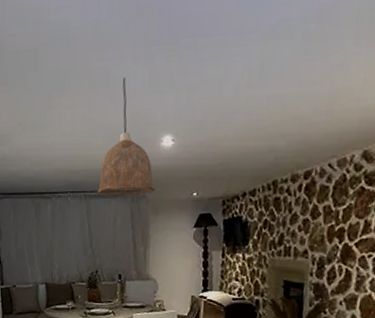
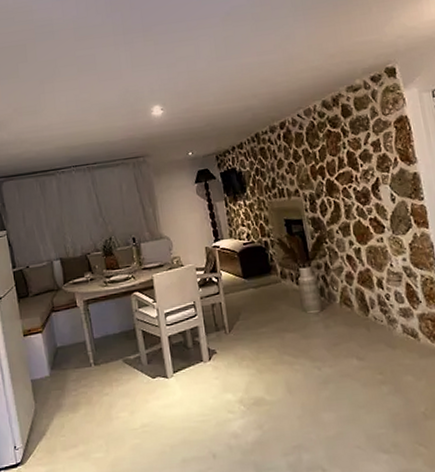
pendant lamp: present [98,78,155,196] -> none [100,61,153,166]

